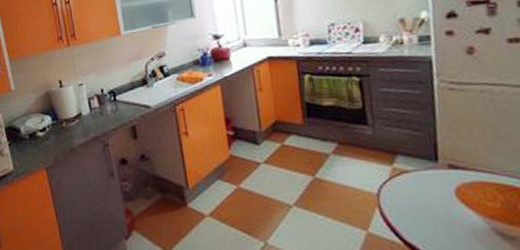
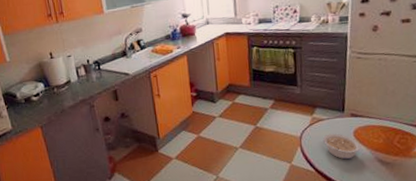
legume: none [409,191,468,230] -> present [322,133,360,160]

